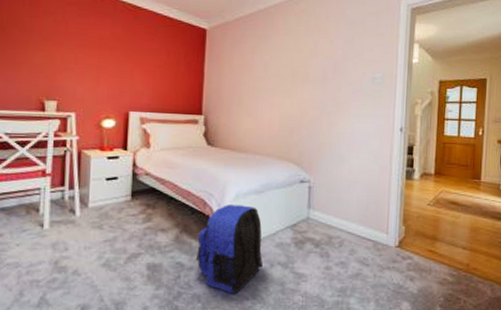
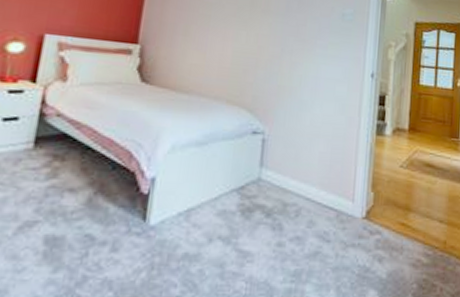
backpack: present [195,205,263,294] -> none [111,159,202,279]

